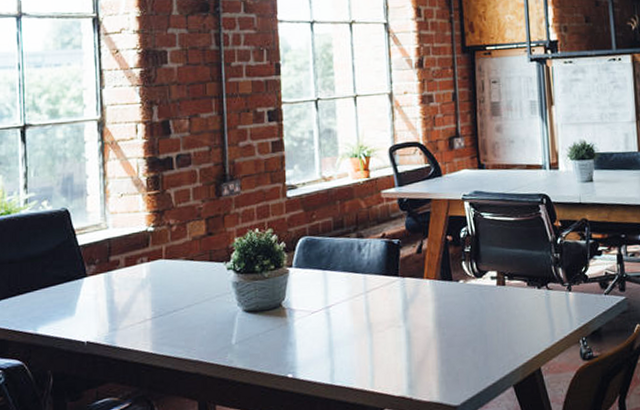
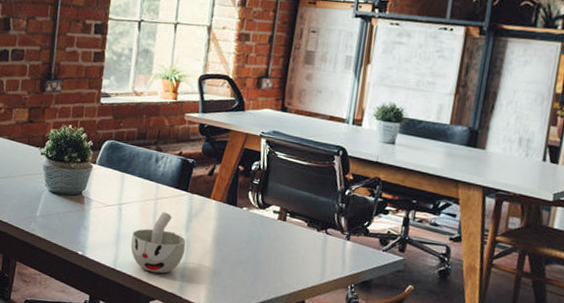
cup: none [346,305,407,379] -> present [131,211,186,274]

